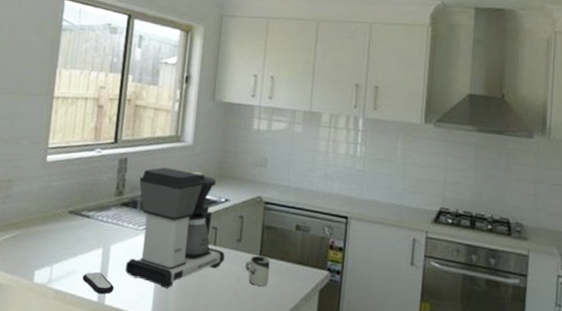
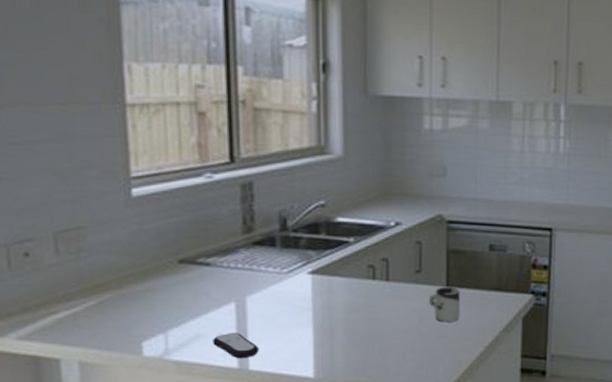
coffee maker: present [125,167,225,288] -> none [270,190,401,340]

